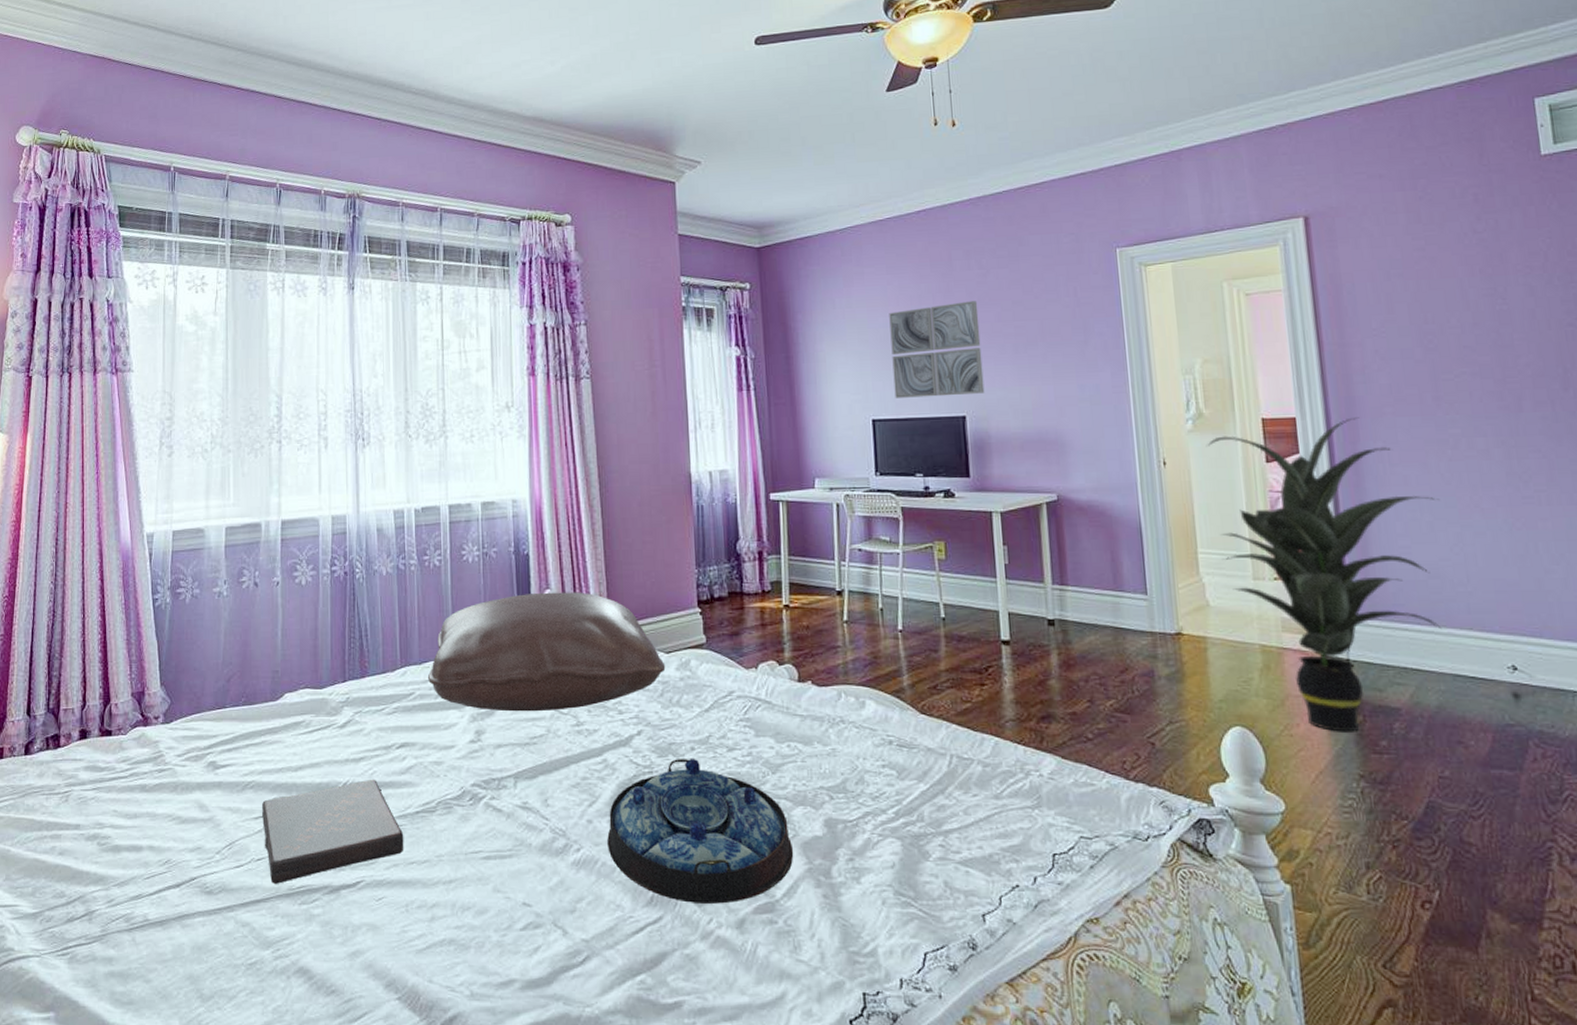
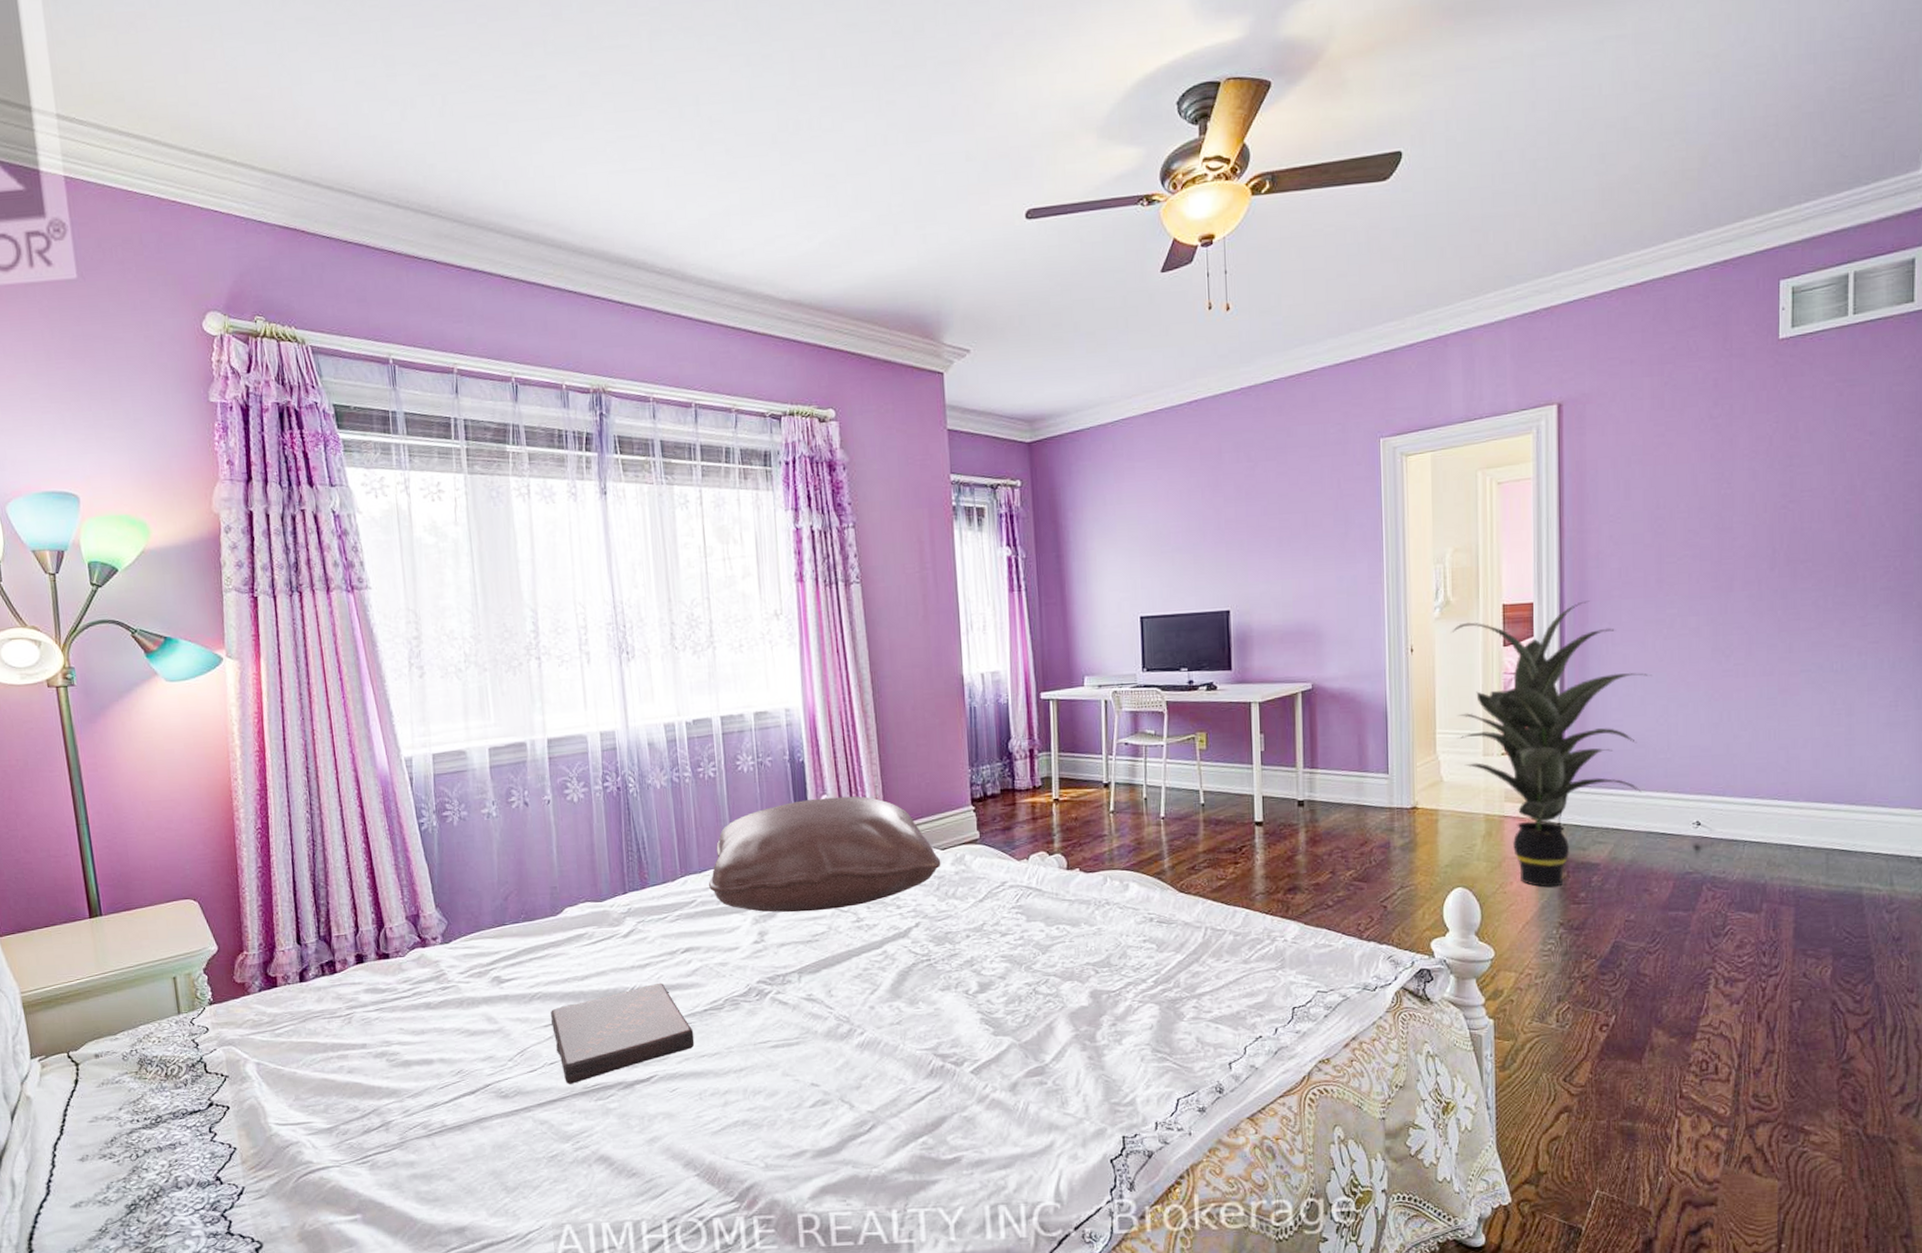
serving tray: present [607,758,794,904] -> none [889,944,1062,1072]
wall art: present [889,301,985,398] -> none [1159,494,1249,595]

